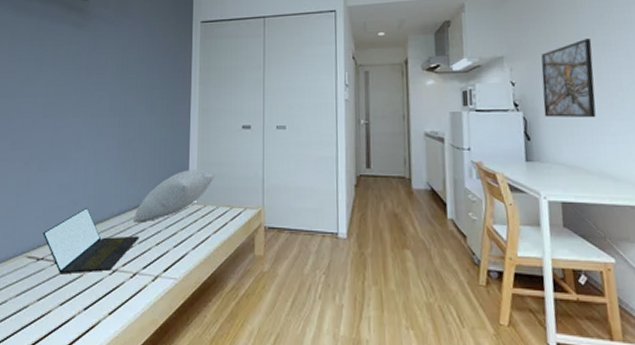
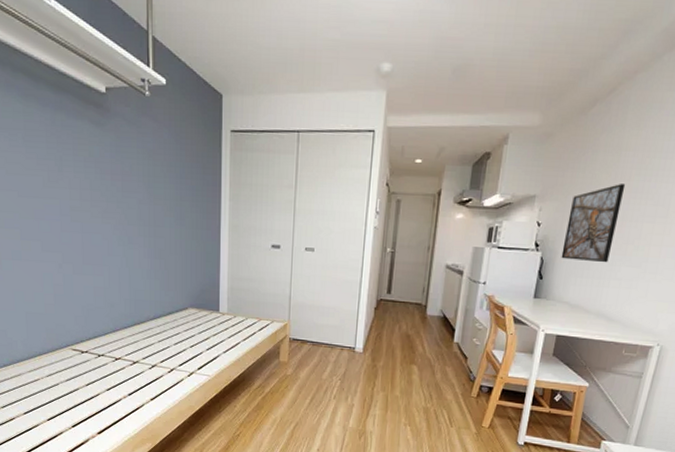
laptop: present [42,207,140,275] -> none [84,310,175,366]
pillow: present [133,170,215,221] -> none [169,283,244,326]

